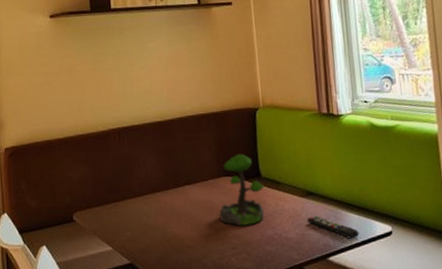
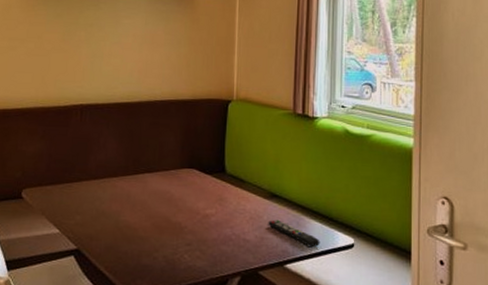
plant: present [219,153,265,226] -> none [177,146,228,222]

